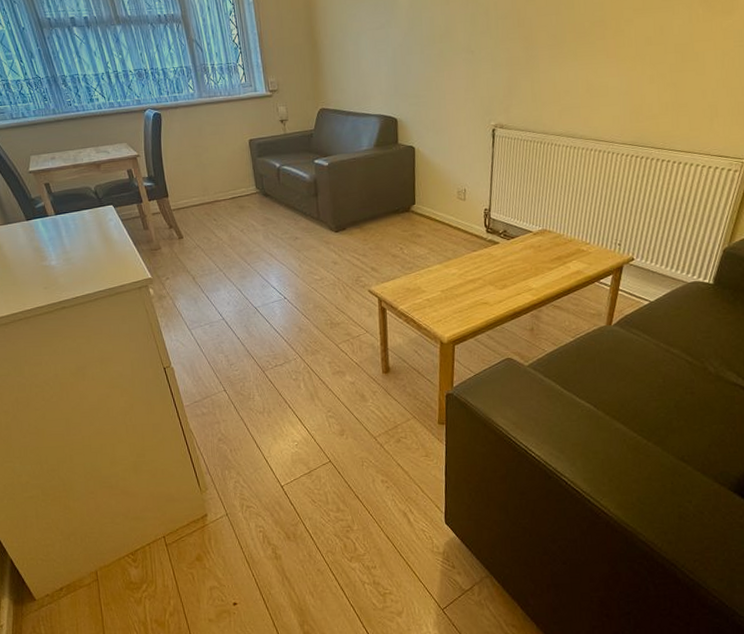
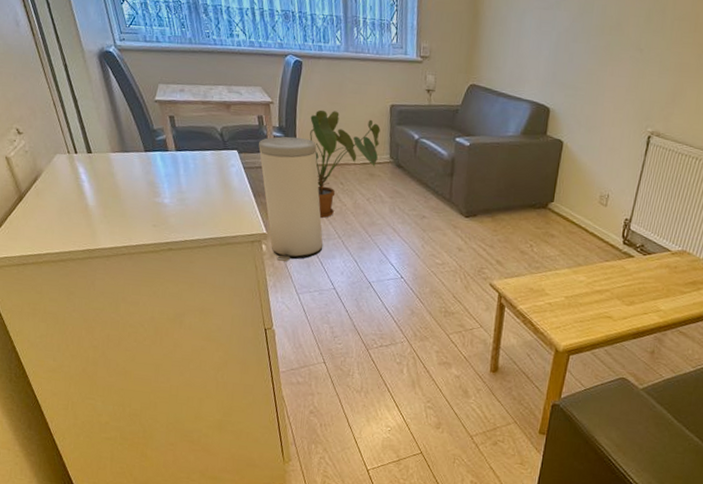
pedal bin: none [132,183,207,301] -> present [258,136,323,261]
house plant: none [176,153,245,255] -> present [309,109,381,218]

